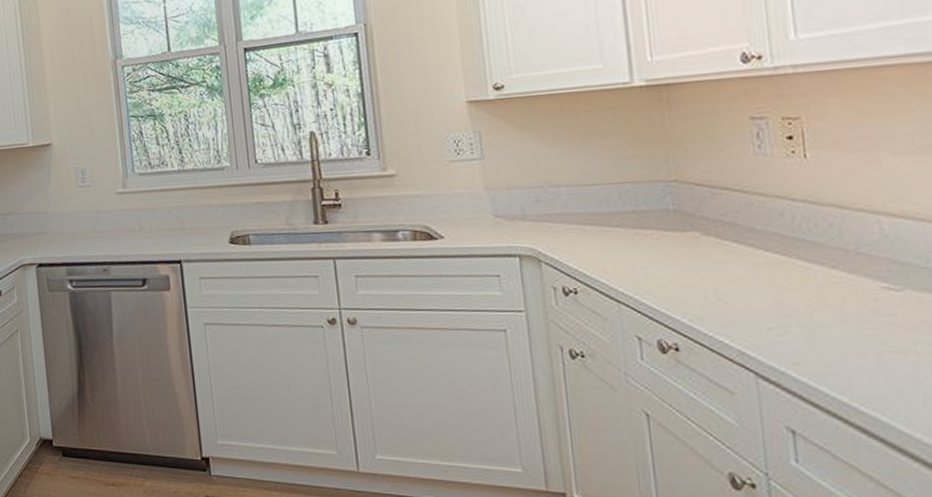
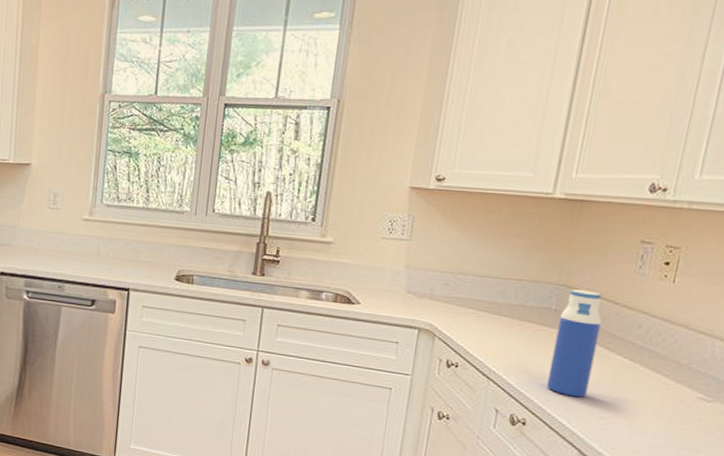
water bottle: none [682,182,743,309] -> present [546,289,602,398]

